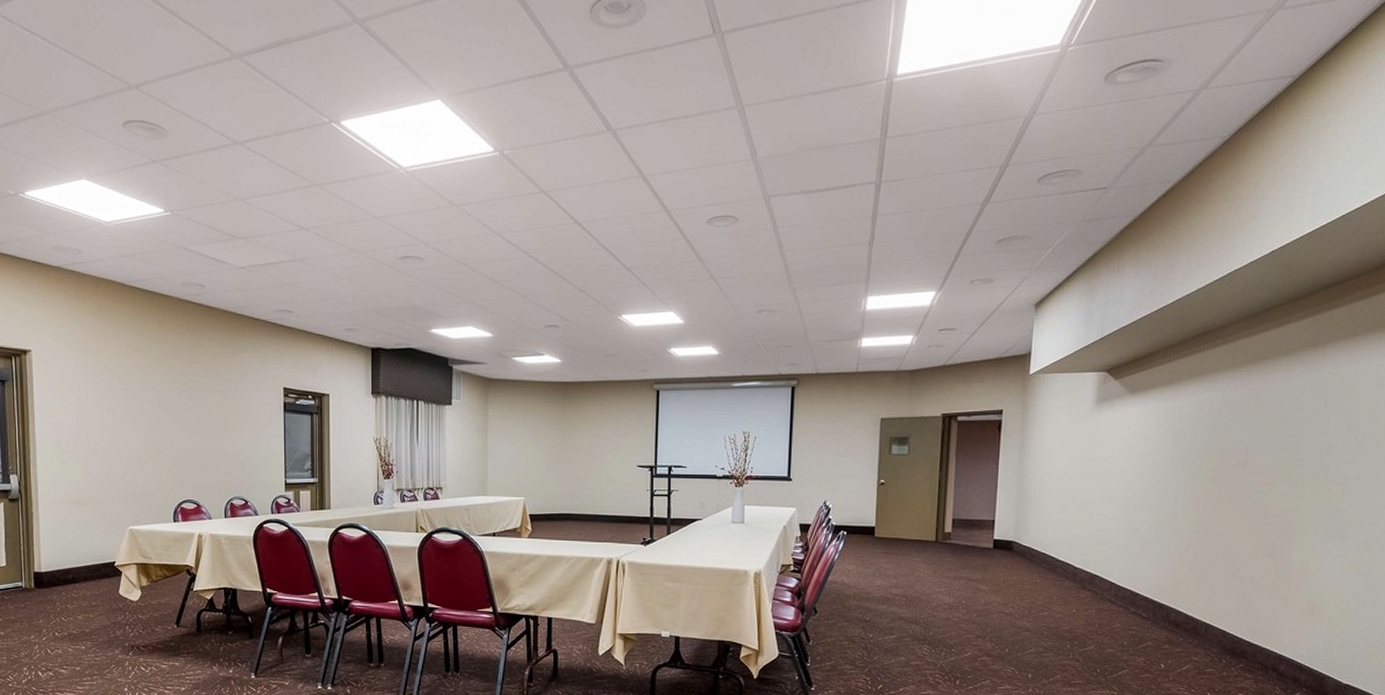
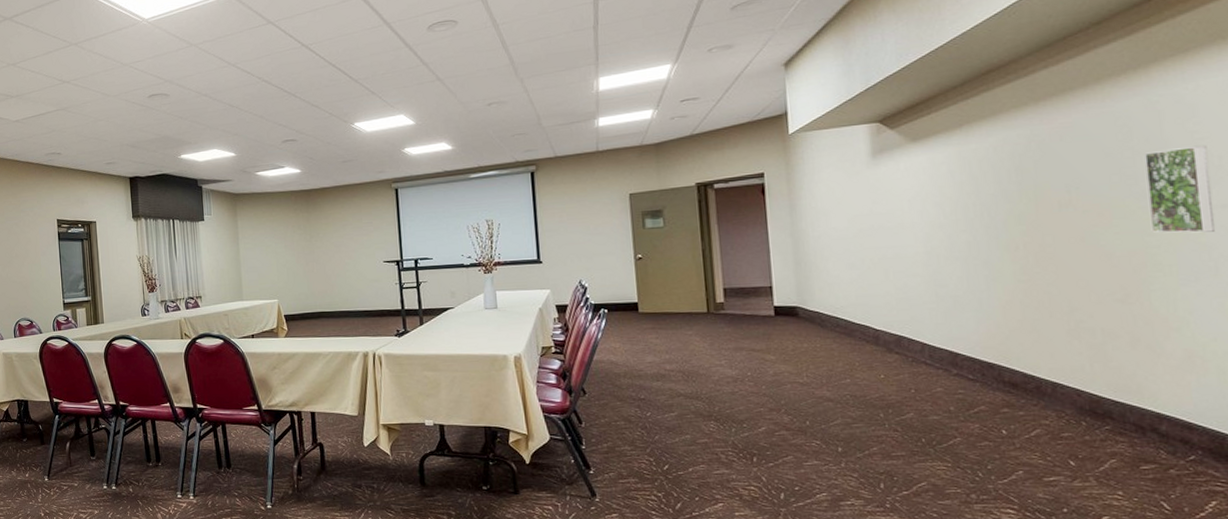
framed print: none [1302,421,1356,500] -> present [1144,145,1215,233]

